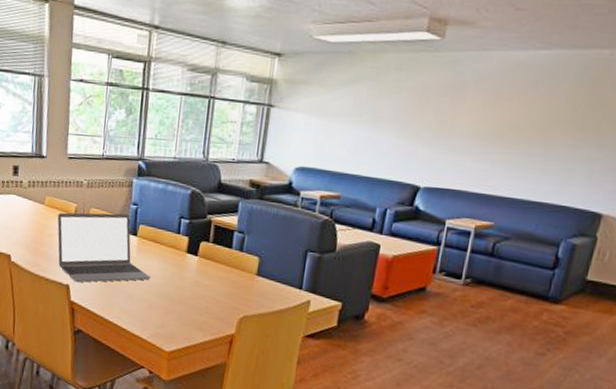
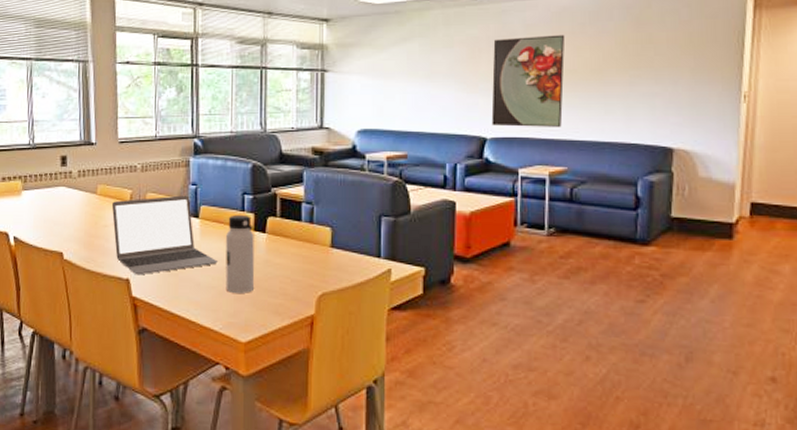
water bottle: none [156,236,187,309] -> present [225,214,255,293]
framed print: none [427,88,516,183] -> present [491,34,565,127]

